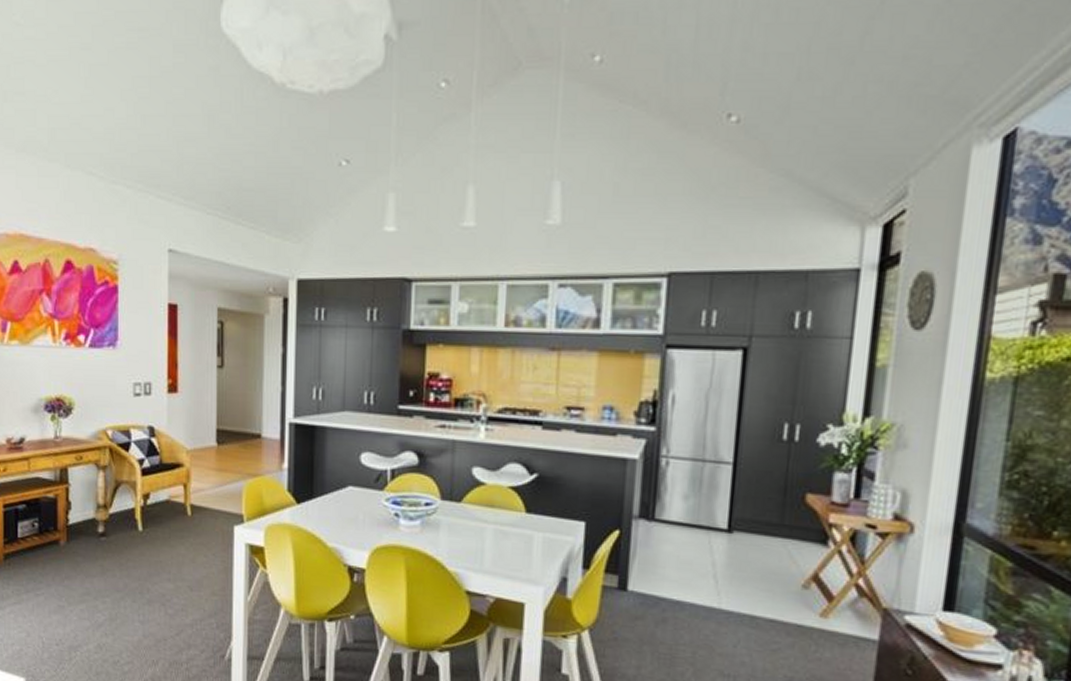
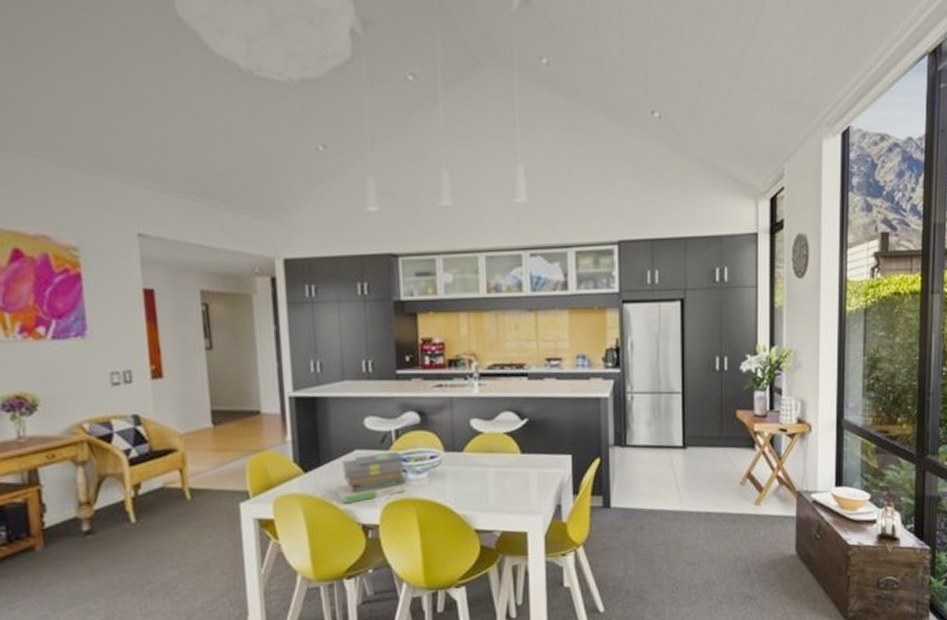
books: none [327,492,398,542] -> present [337,451,407,504]

